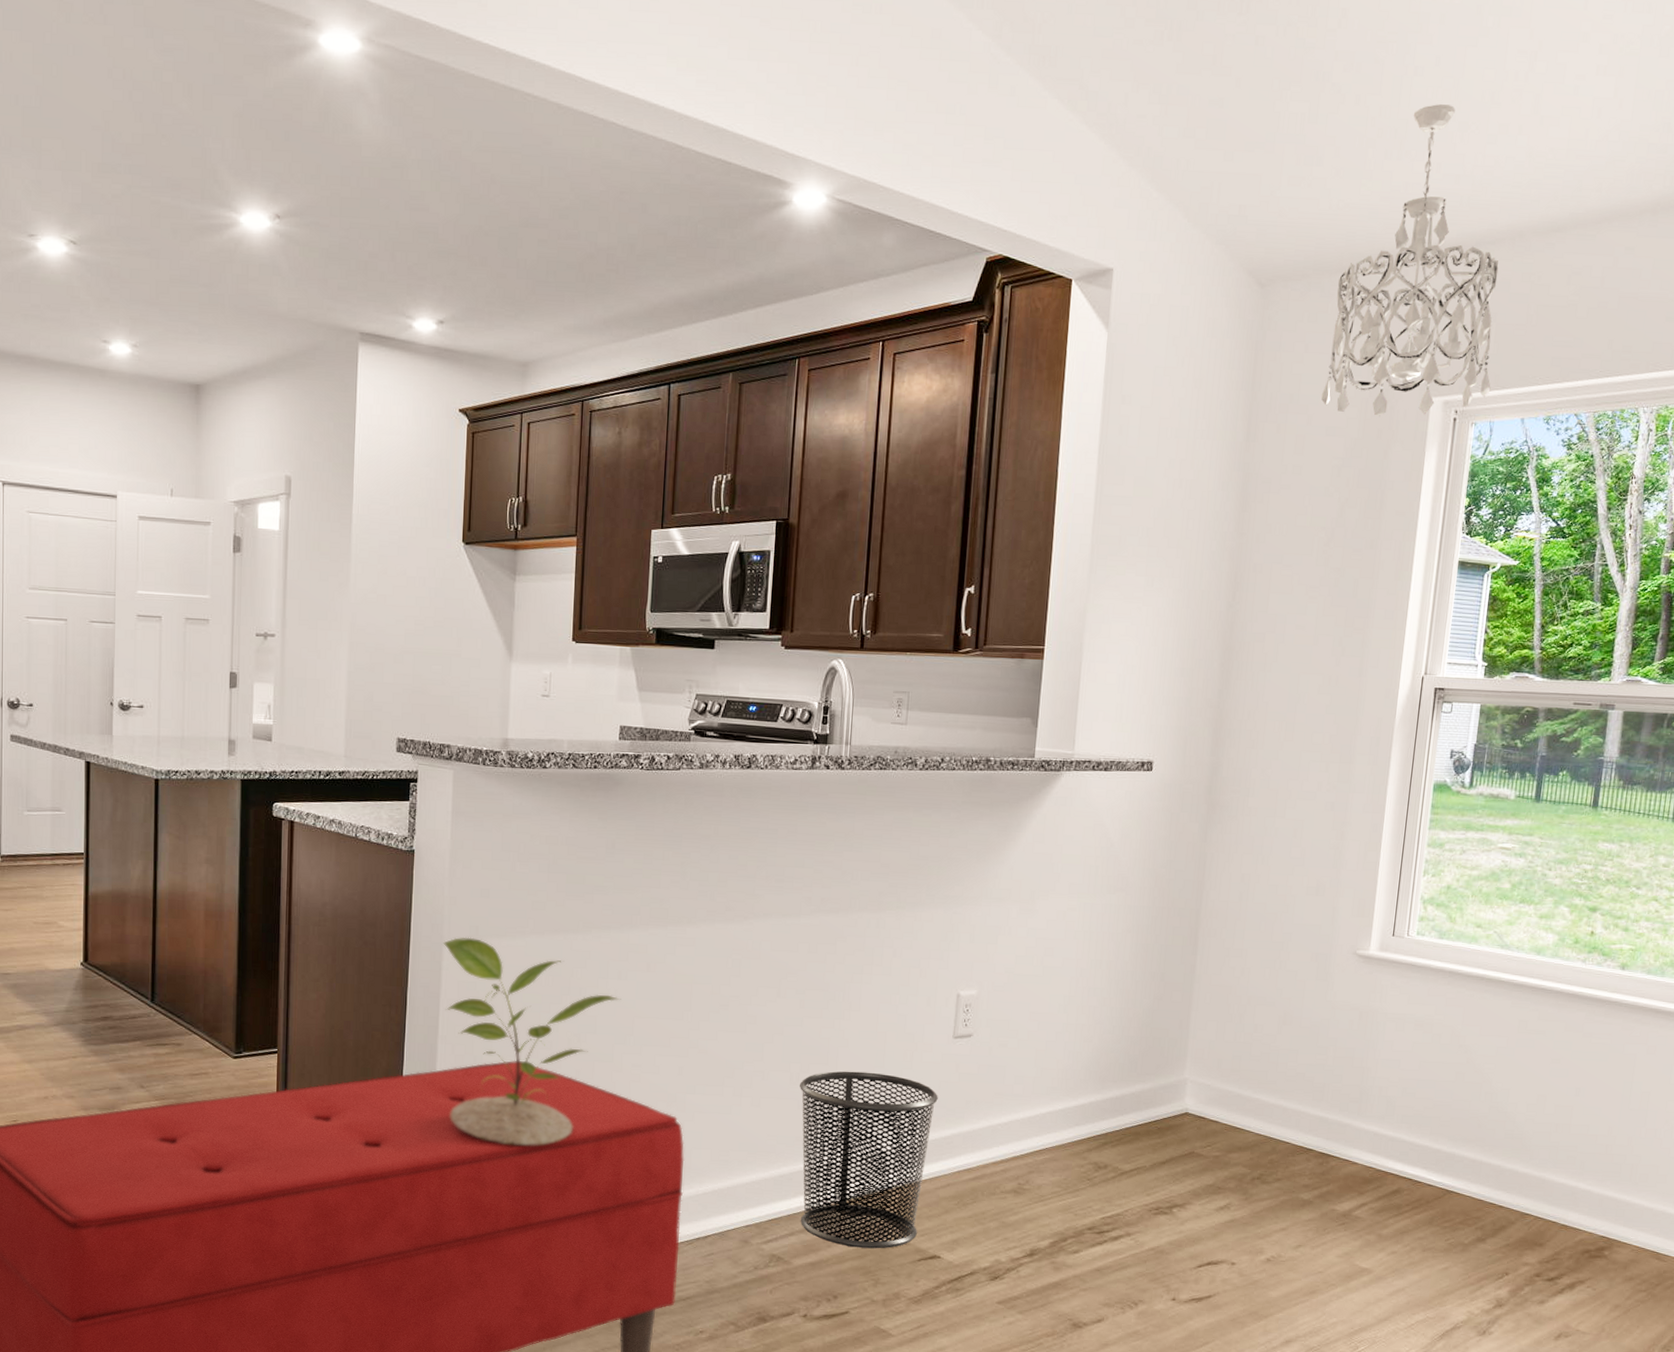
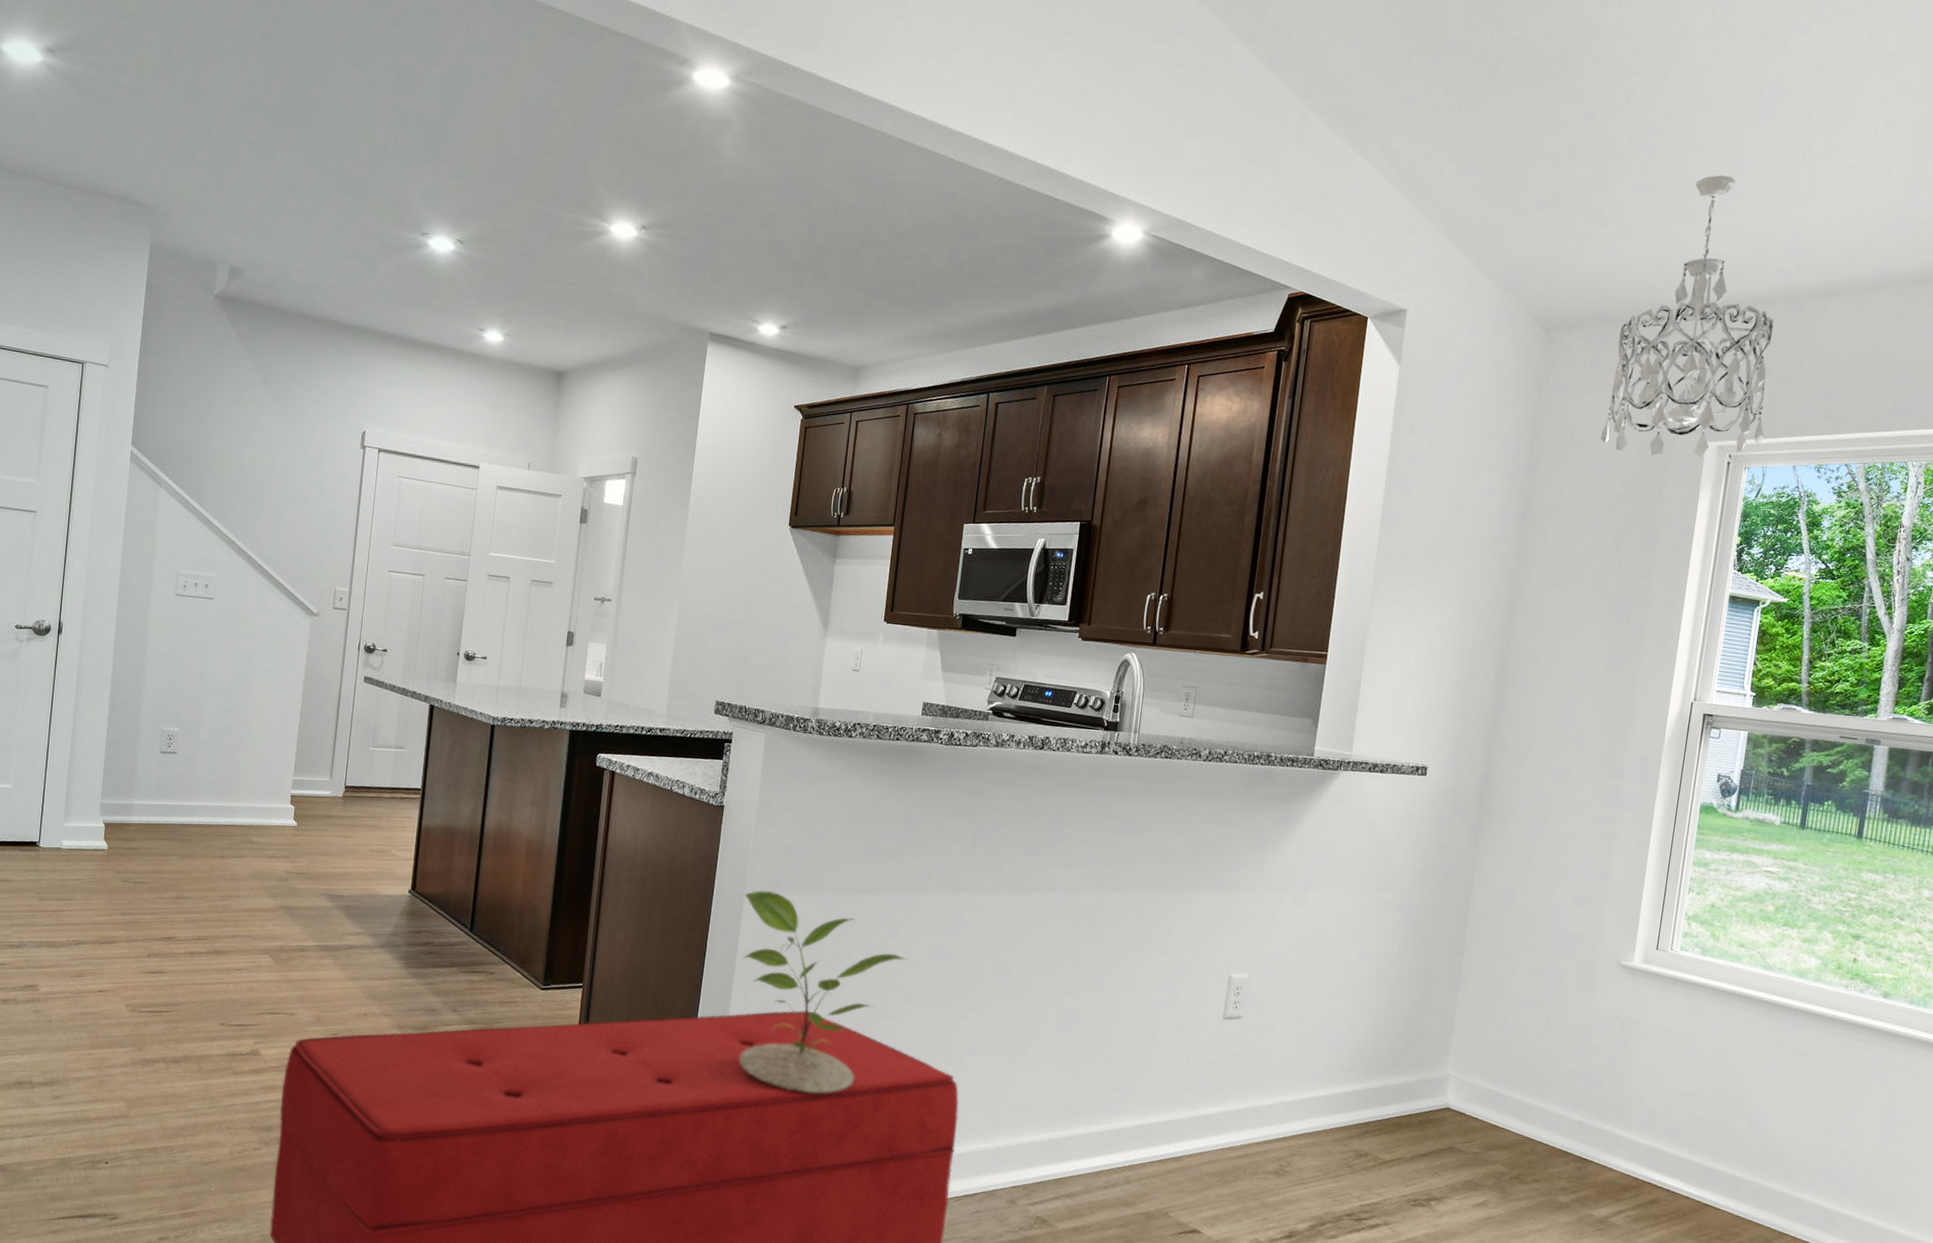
trash can: present [800,1071,938,1249] -> none [1066,1042,1206,1220]

